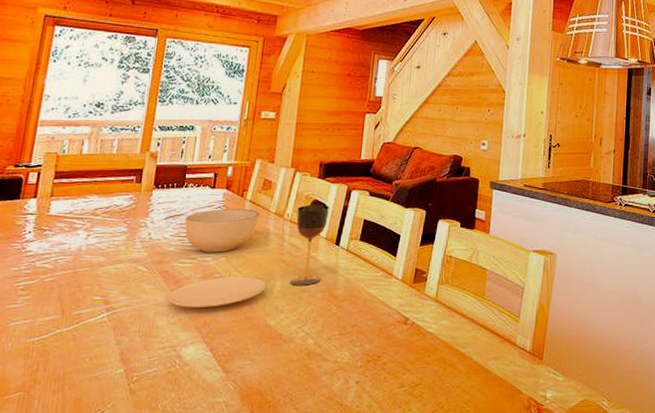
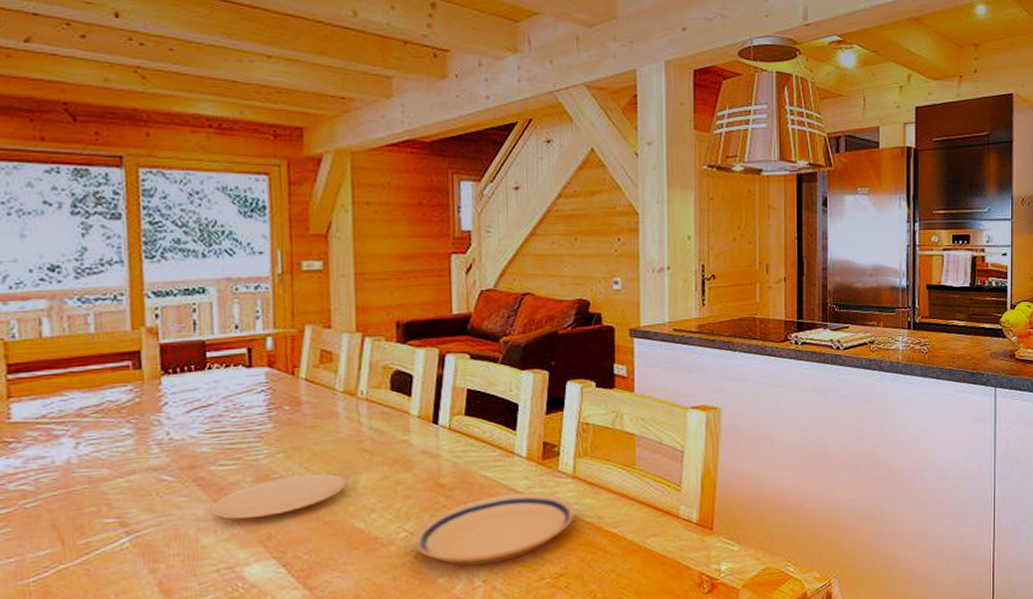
bowl: present [185,208,259,253] -> none [217,390,322,450]
wineglass: present [290,204,329,285] -> none [374,375,420,478]
plate: none [308,309,435,368] -> present [413,492,576,566]

